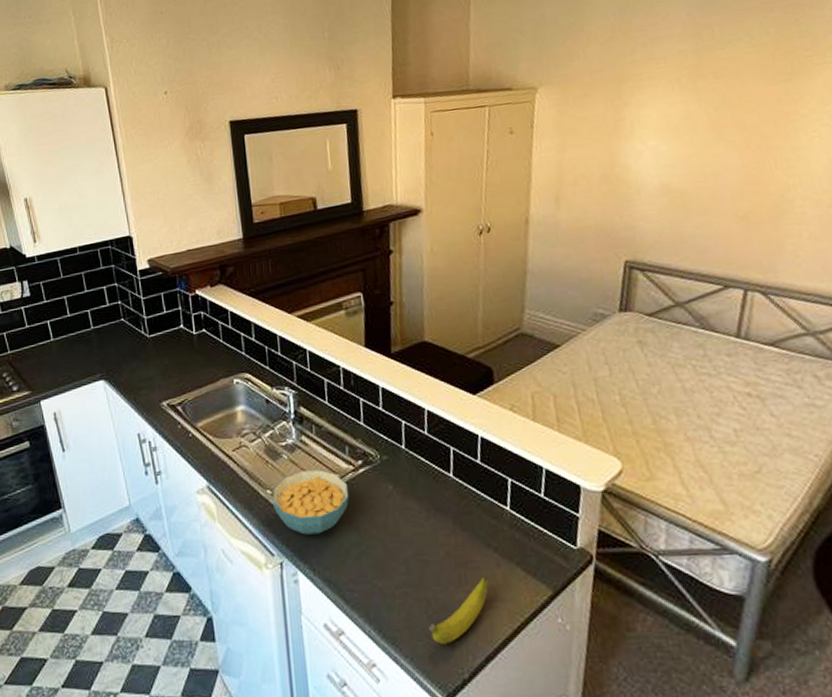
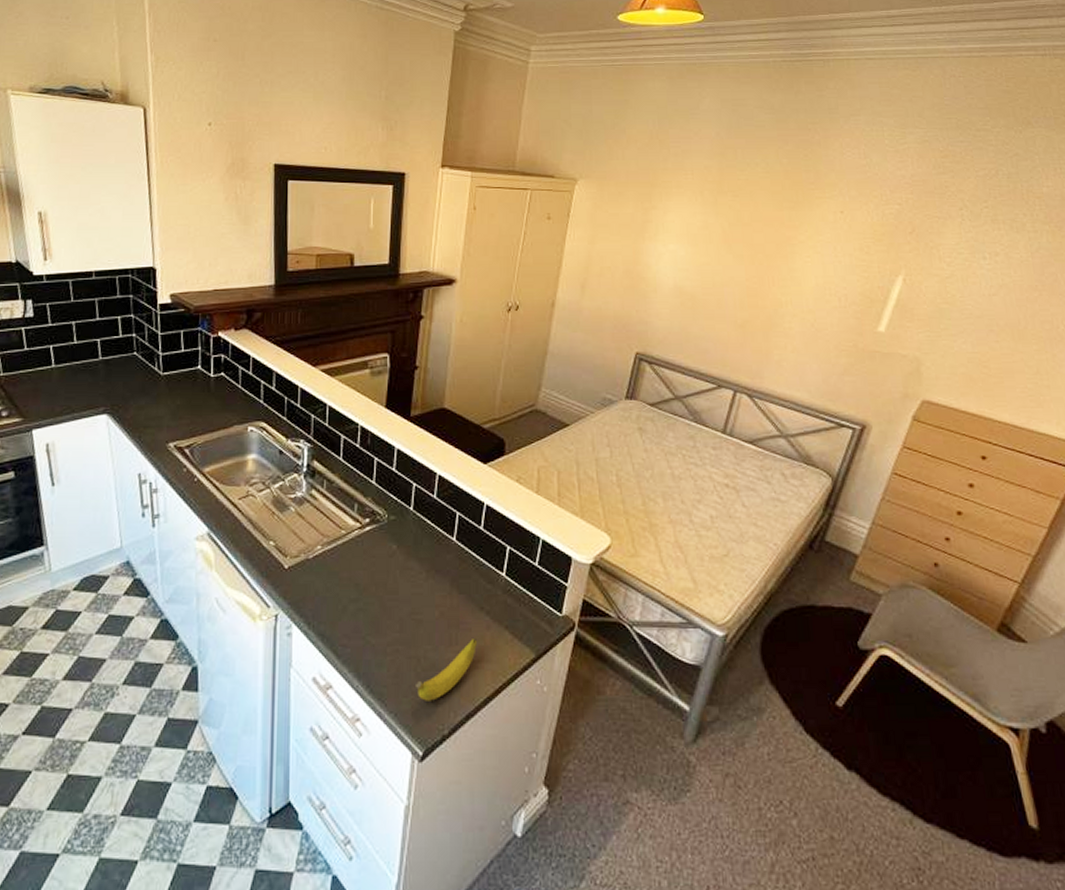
cereal bowl: present [272,469,349,535] -> none [274,525,353,588]

